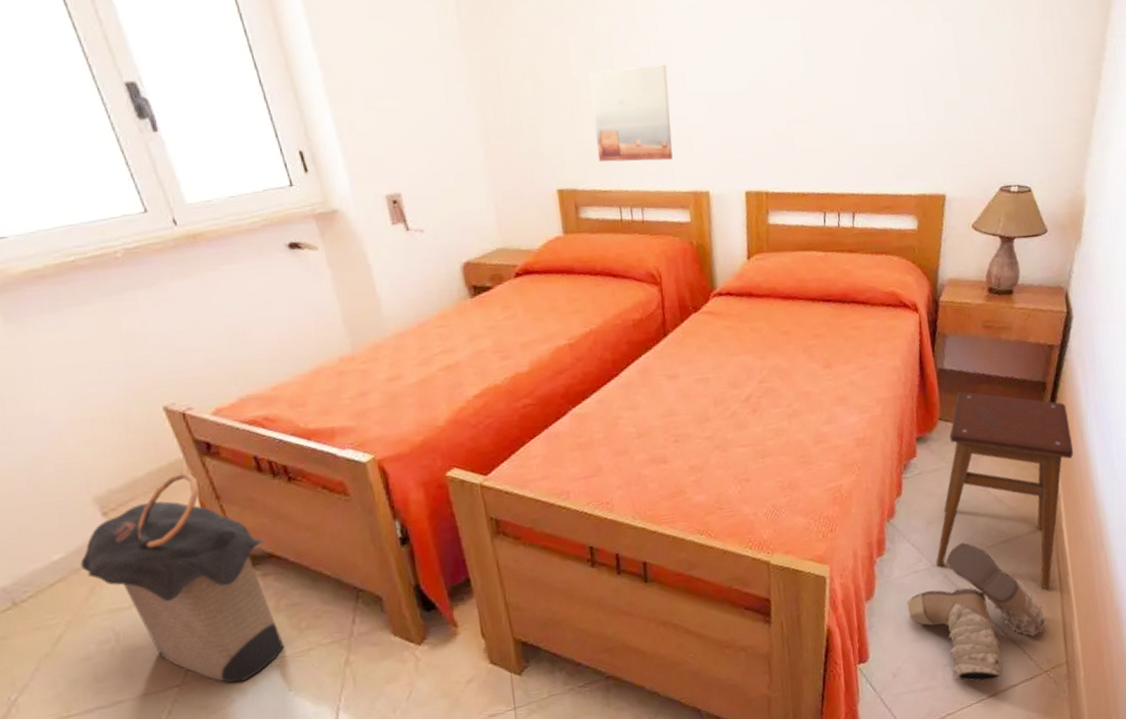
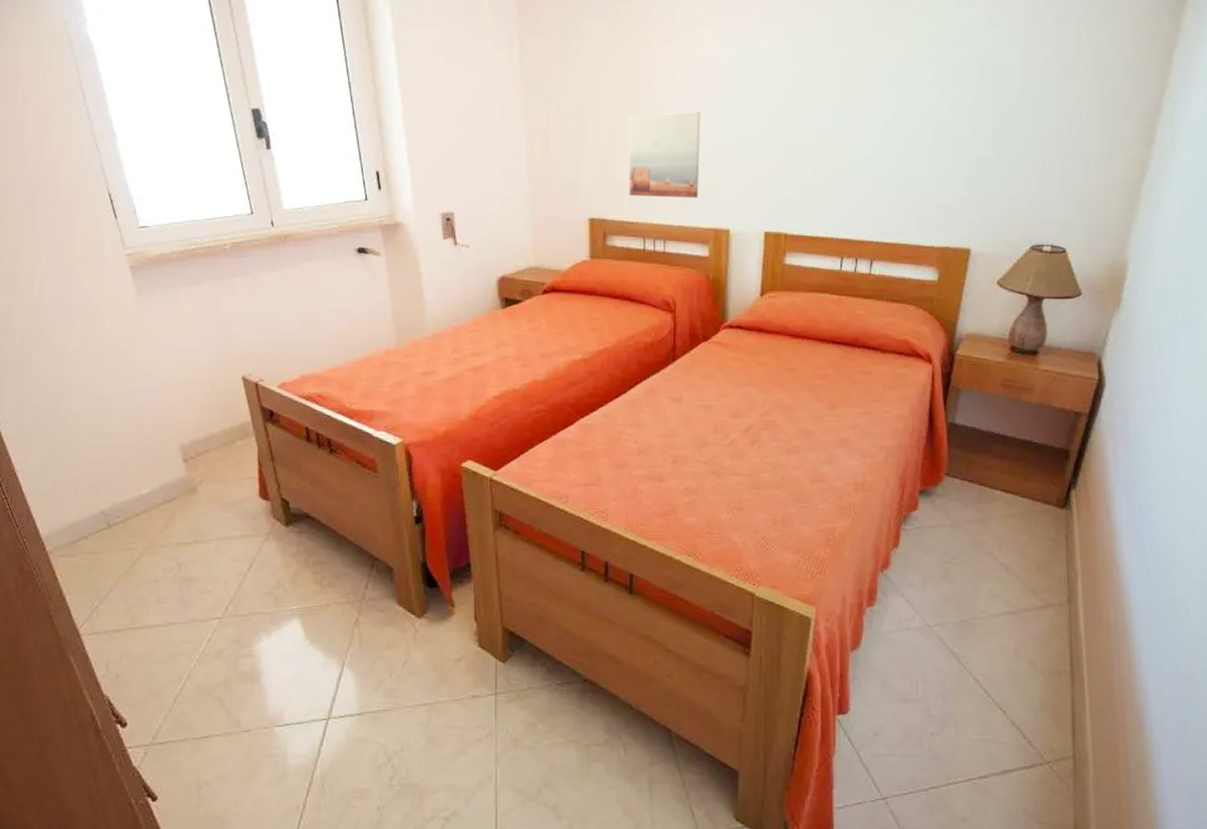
laundry hamper: present [80,471,285,684] -> none [161,433,307,624]
boots: present [906,541,1048,682] -> none [895,606,1054,760]
stool: present [936,391,1074,589] -> none [931,449,1097,672]

